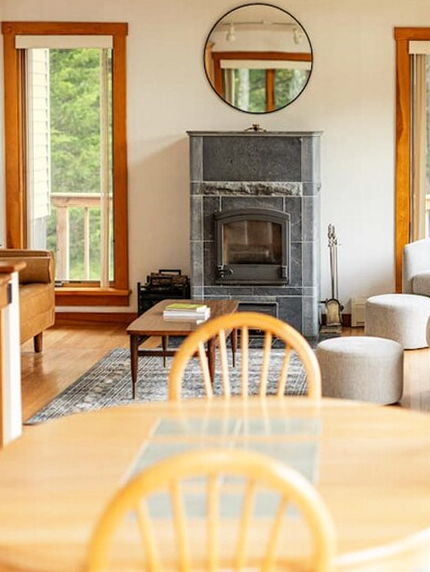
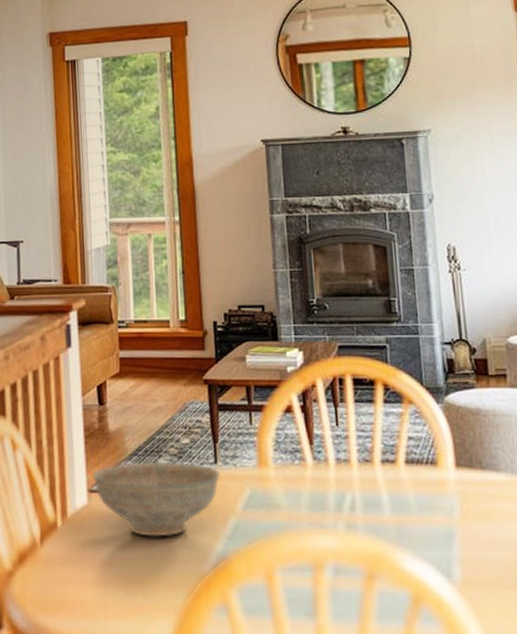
decorative bowl: none [27,398,137,460] -> present [92,461,221,537]

